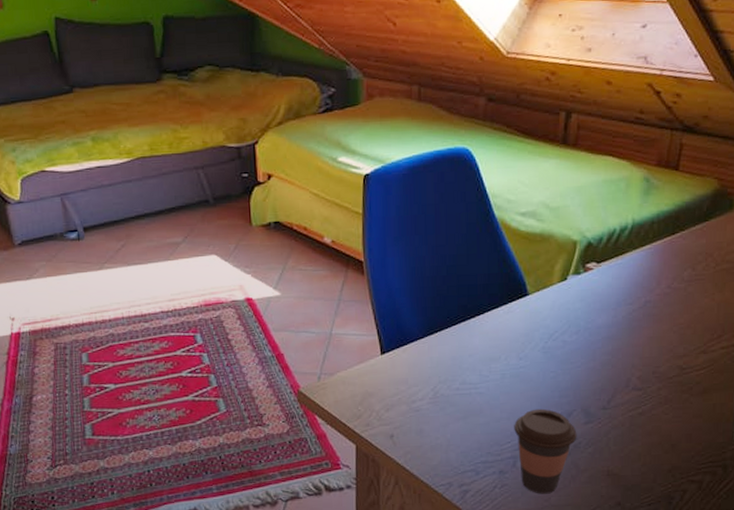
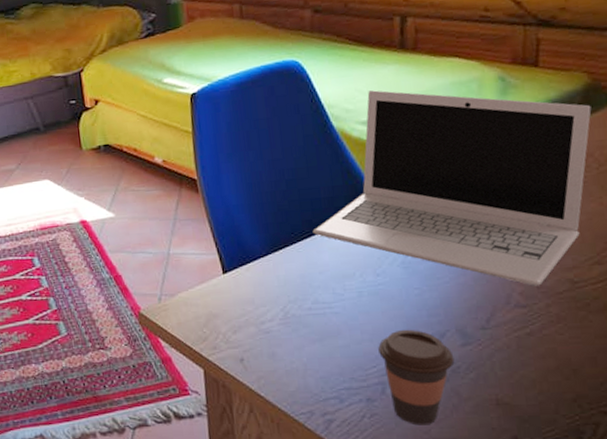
laptop: none [467,183,717,371] -> present [312,90,592,286]

